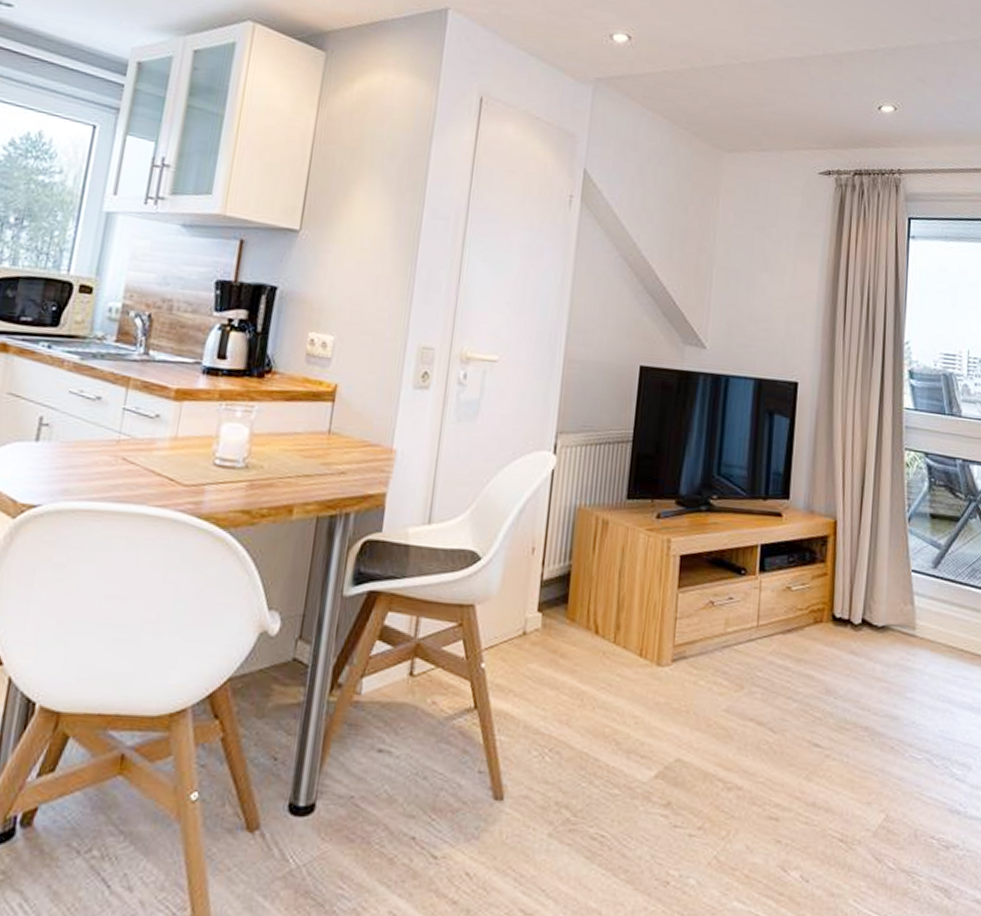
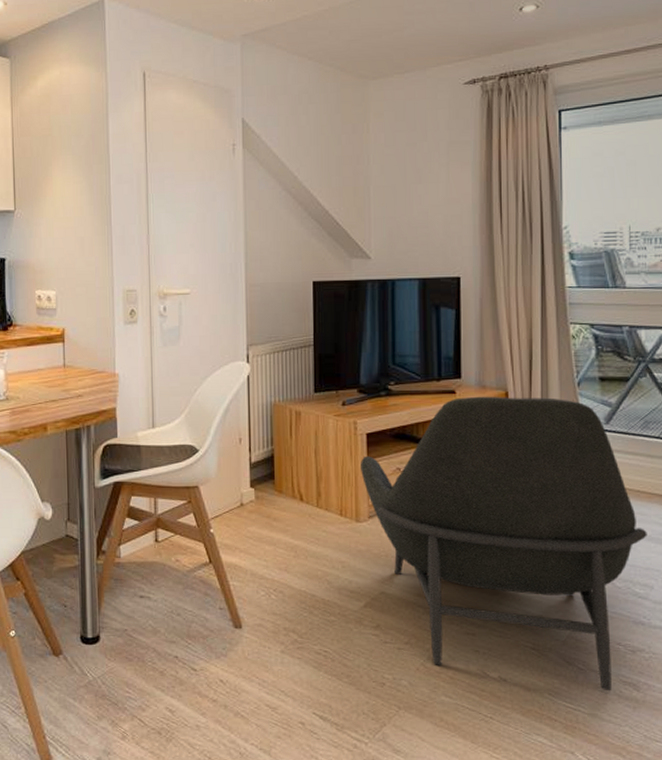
armchair: none [668,522,968,898] -> present [359,396,647,691]

